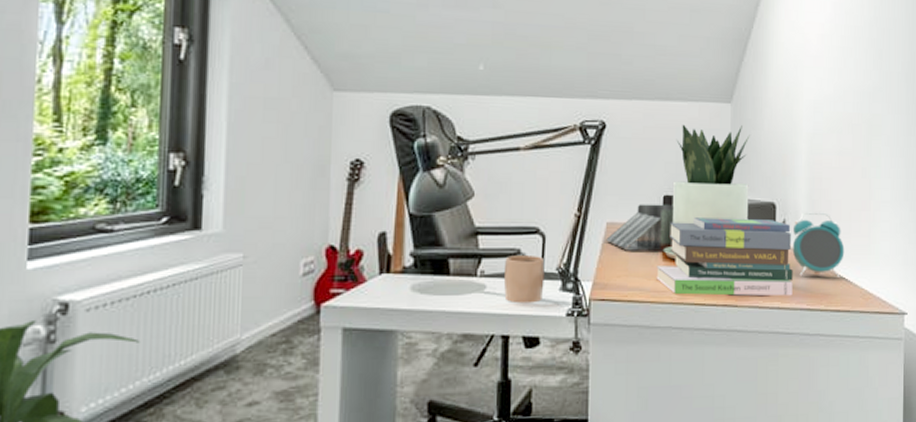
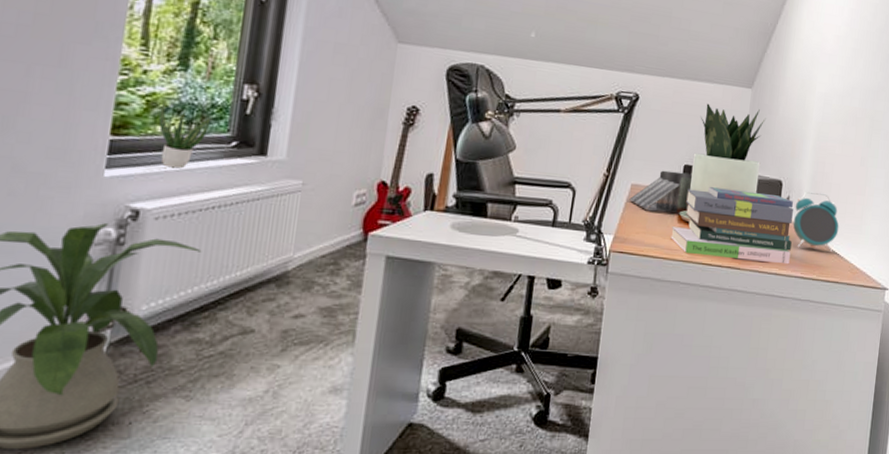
potted plant: none [80,179,137,253] -> present [158,100,211,169]
mug: present [503,254,545,304] -> none [534,205,573,250]

